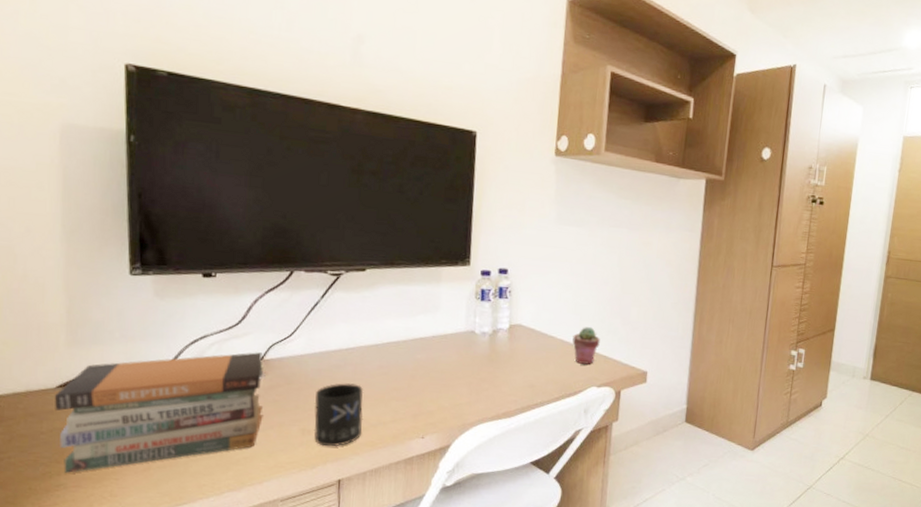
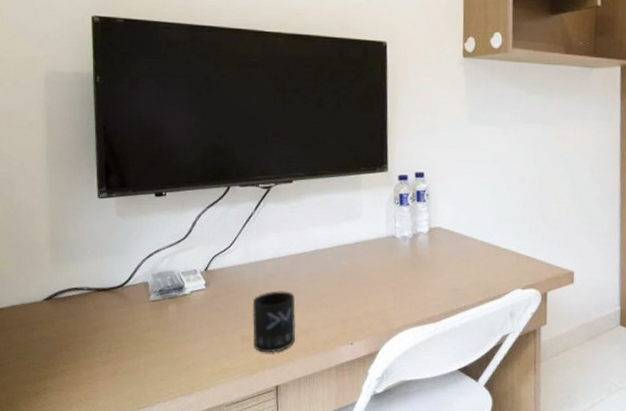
book stack: present [54,352,263,473] -> none [42,263,208,378]
potted succulent: present [572,327,600,365] -> none [493,227,521,266]

